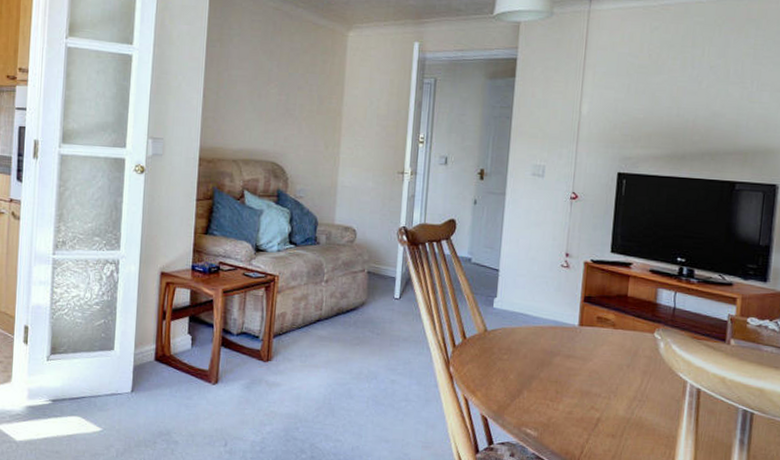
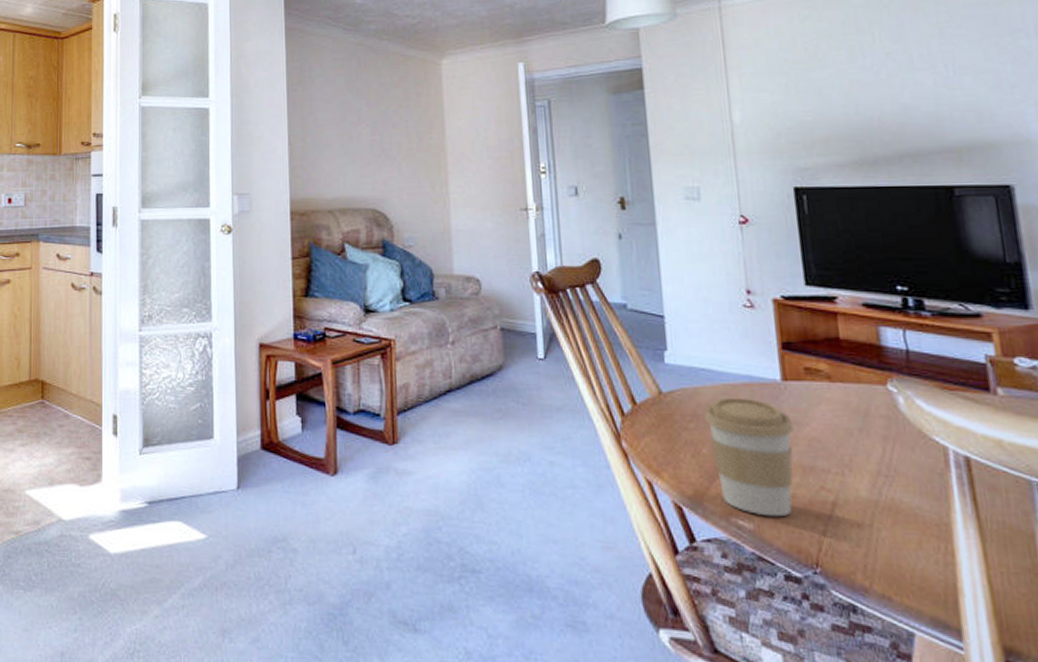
coffee cup: none [516,336,581,428] -> present [704,397,794,517]

